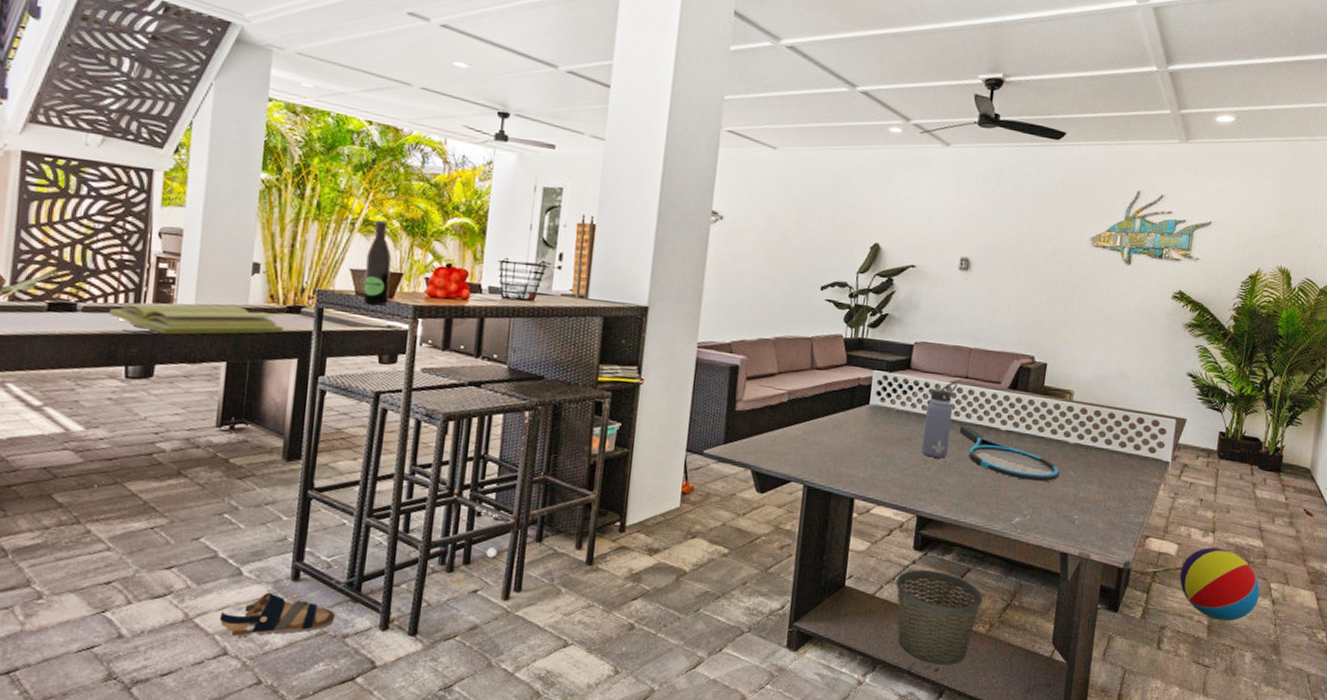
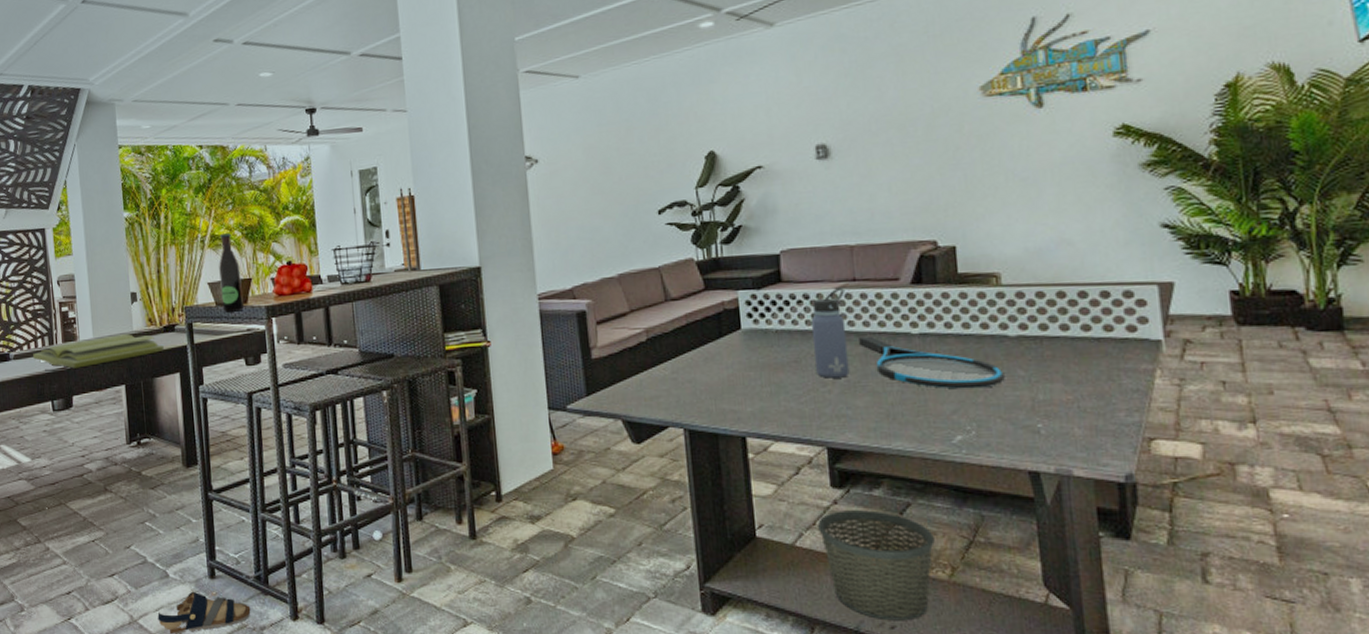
beach ball: present [1179,547,1260,622] -> none [1213,442,1353,539]

